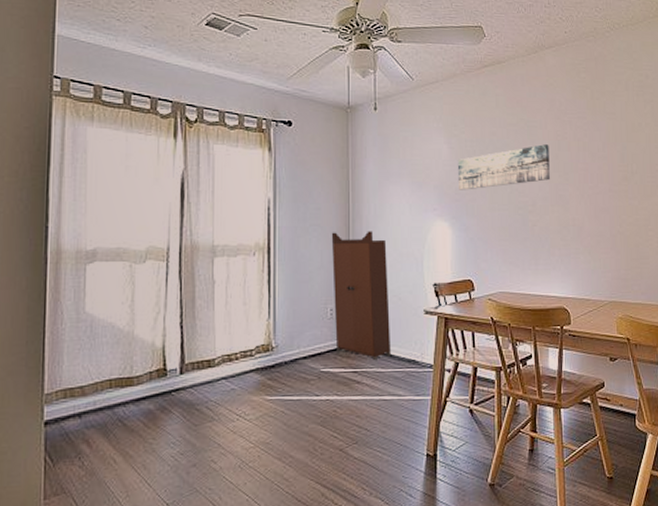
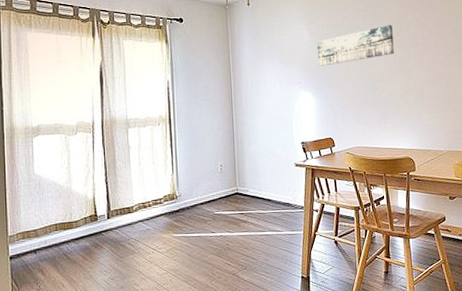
cabinet: present [331,231,392,360] -> none [218,102,270,204]

